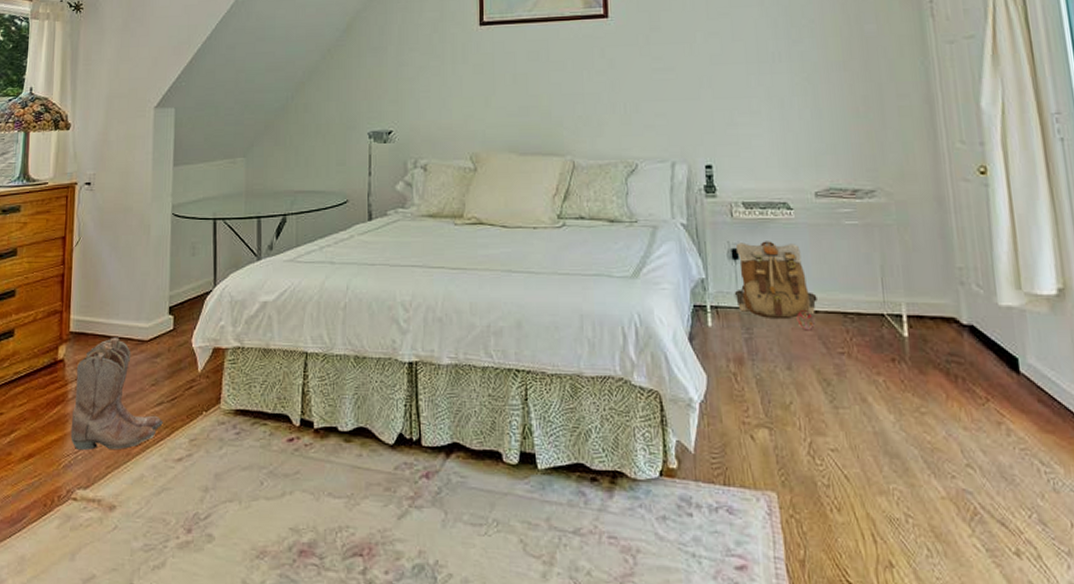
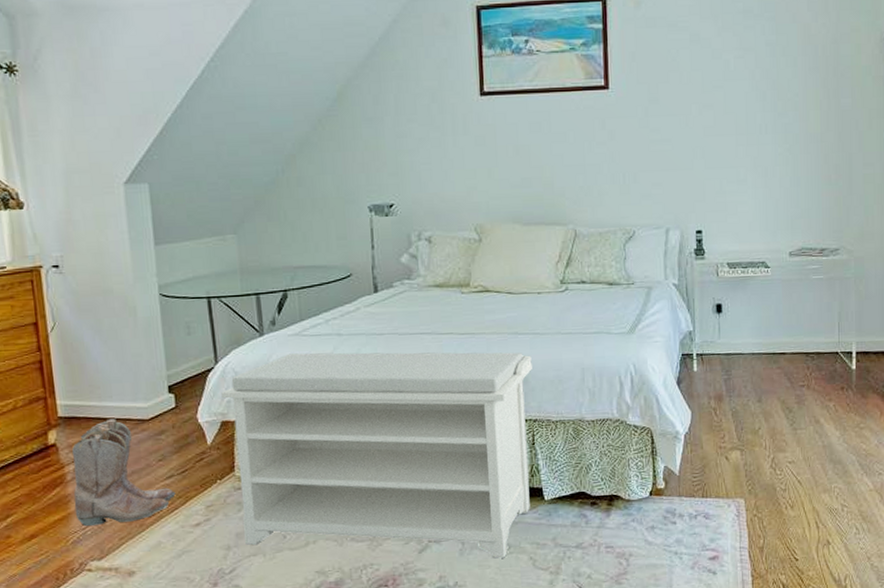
bench: none [216,280,528,537] -> present [221,352,533,559]
backpack: present [734,241,817,331] -> none [717,296,786,370]

